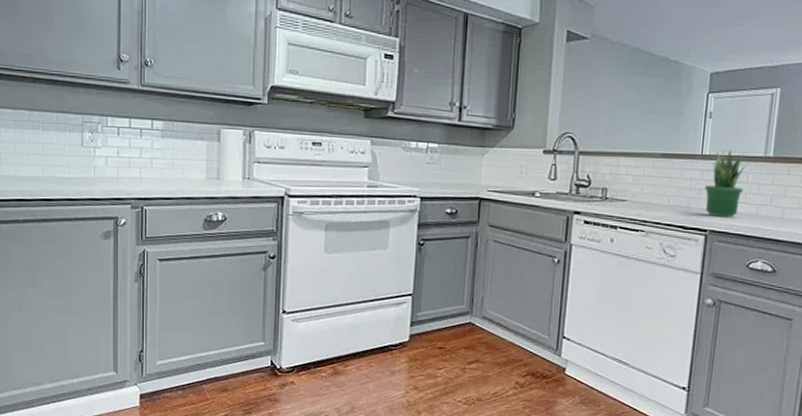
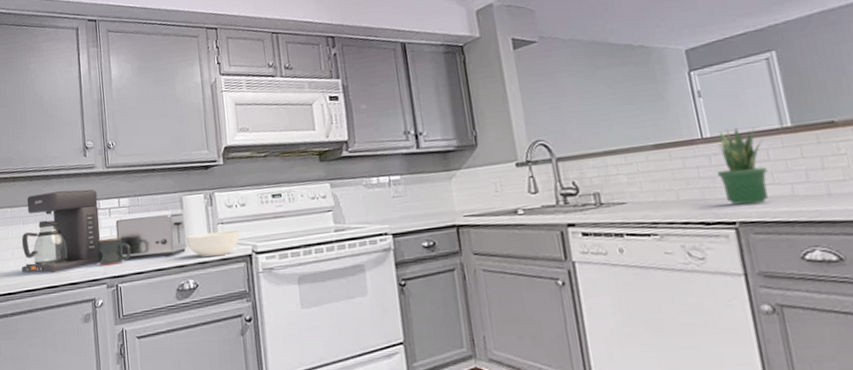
coffee maker: none [37,101,129,185] -> present [21,189,101,274]
mug: none [124,159,161,187] -> present [96,237,132,266]
toaster: none [146,141,219,188] -> present [115,213,187,261]
bowl: none [219,169,275,194] -> present [185,230,240,258]

